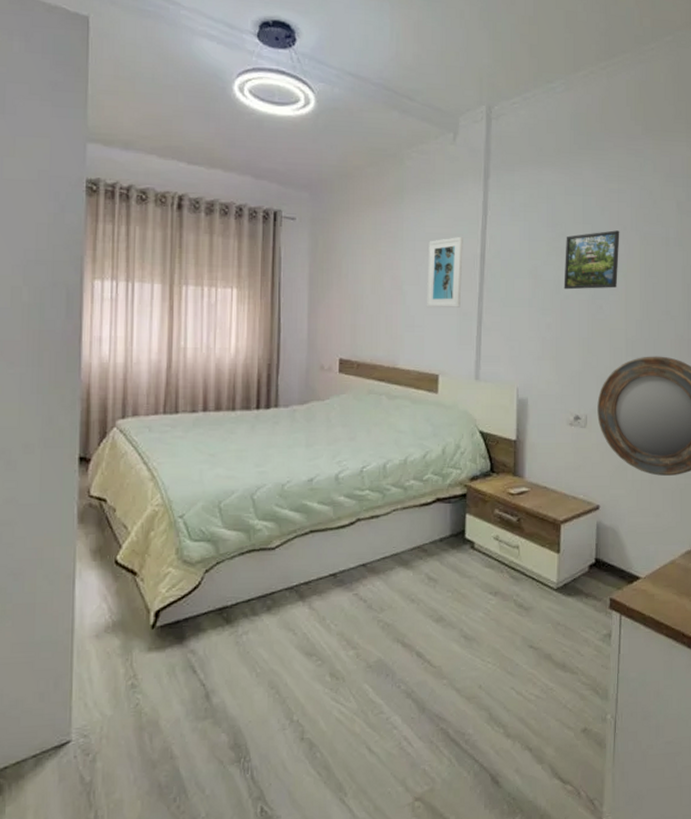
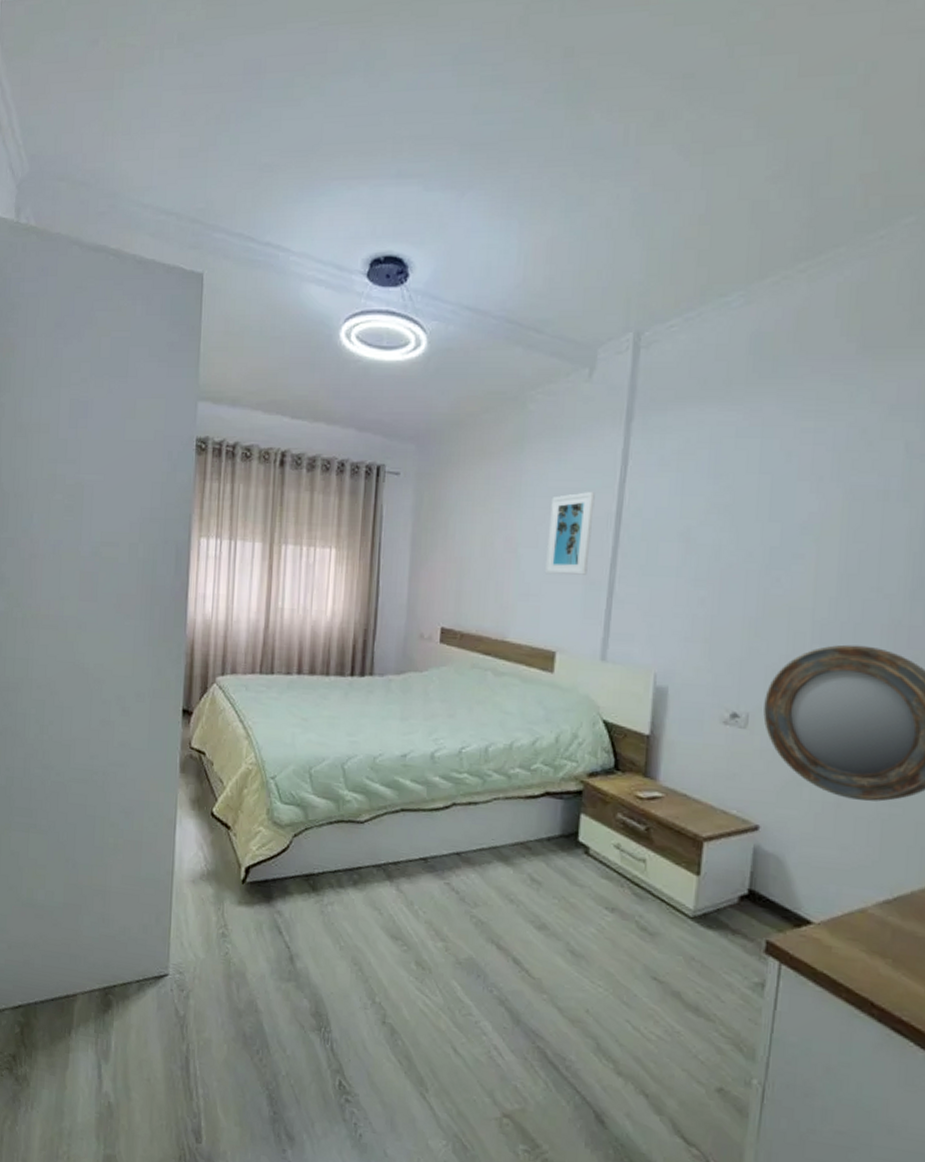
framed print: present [564,230,620,290] -> none [726,481,813,557]

